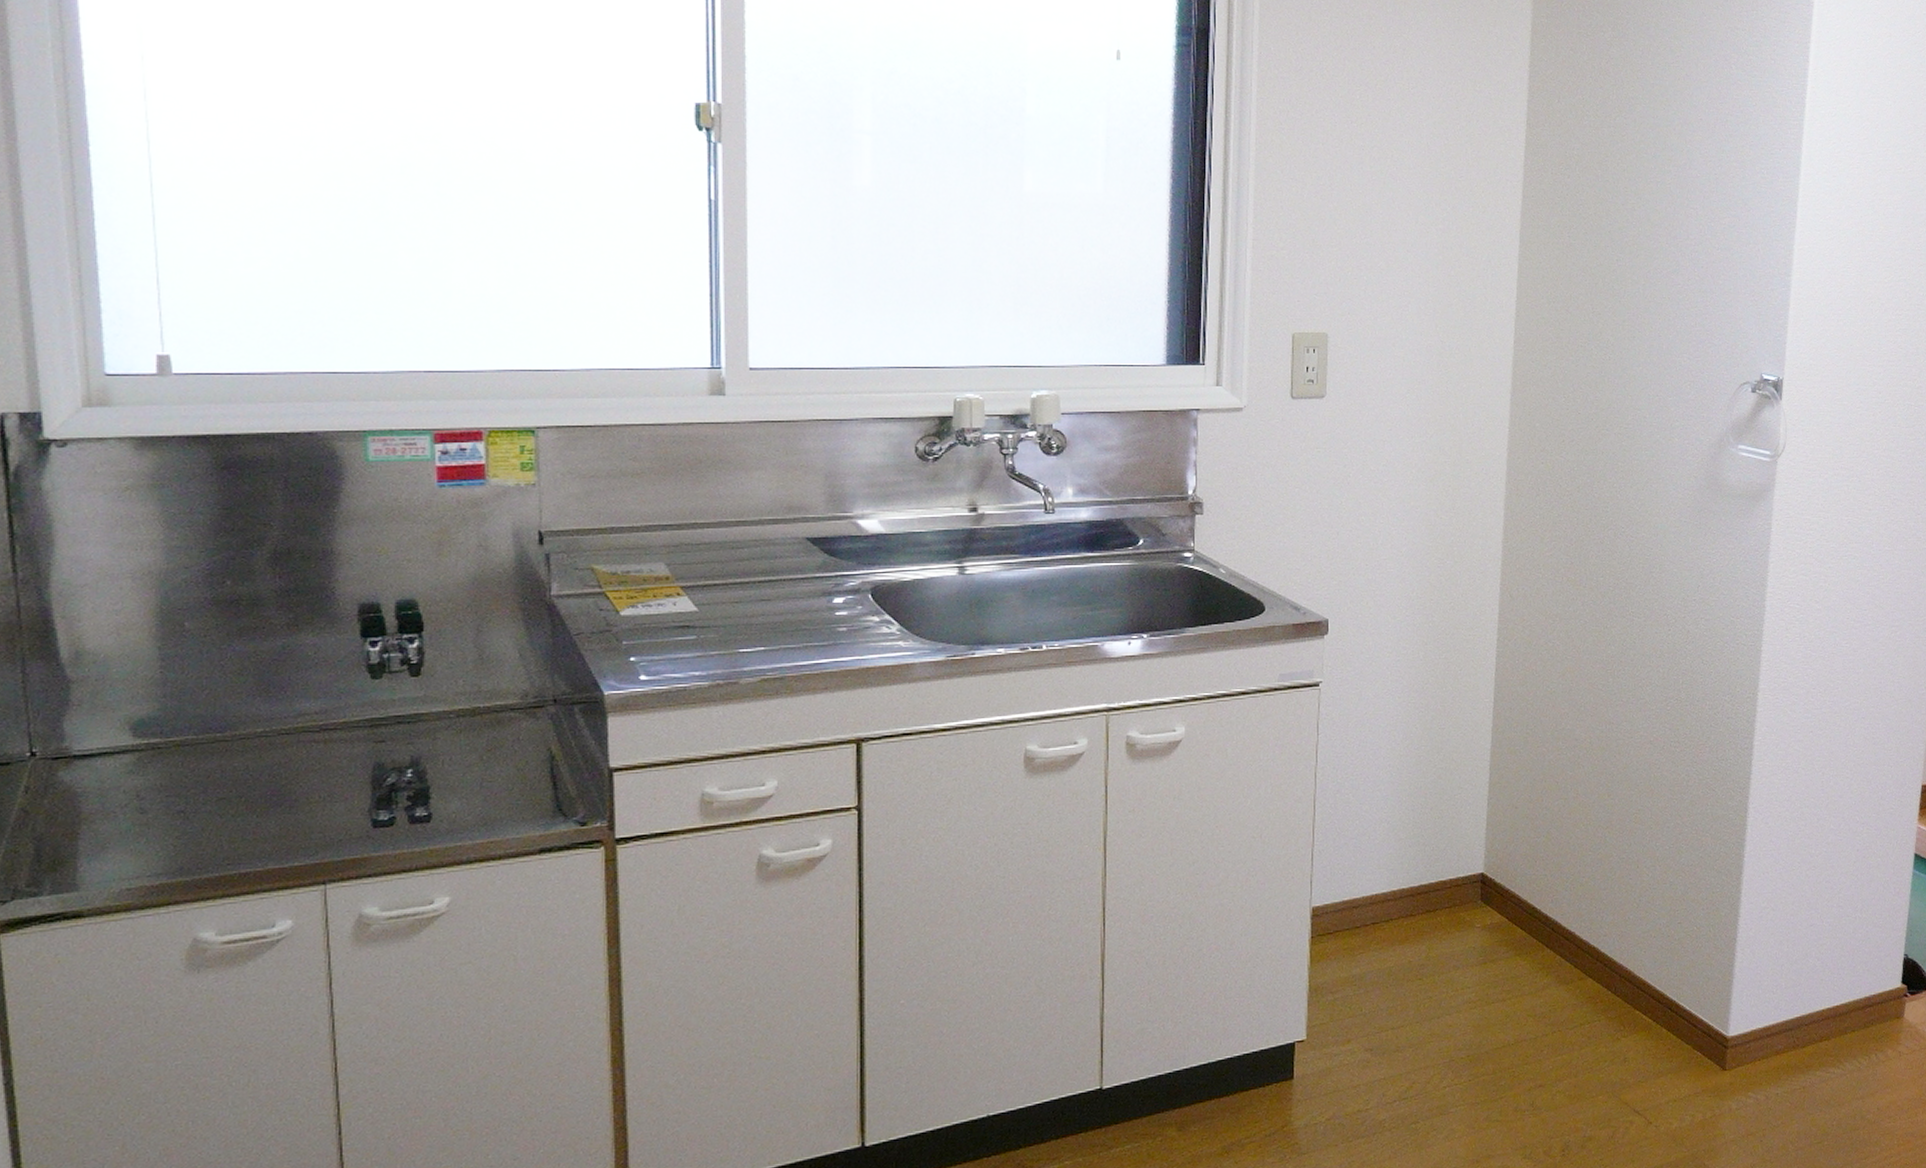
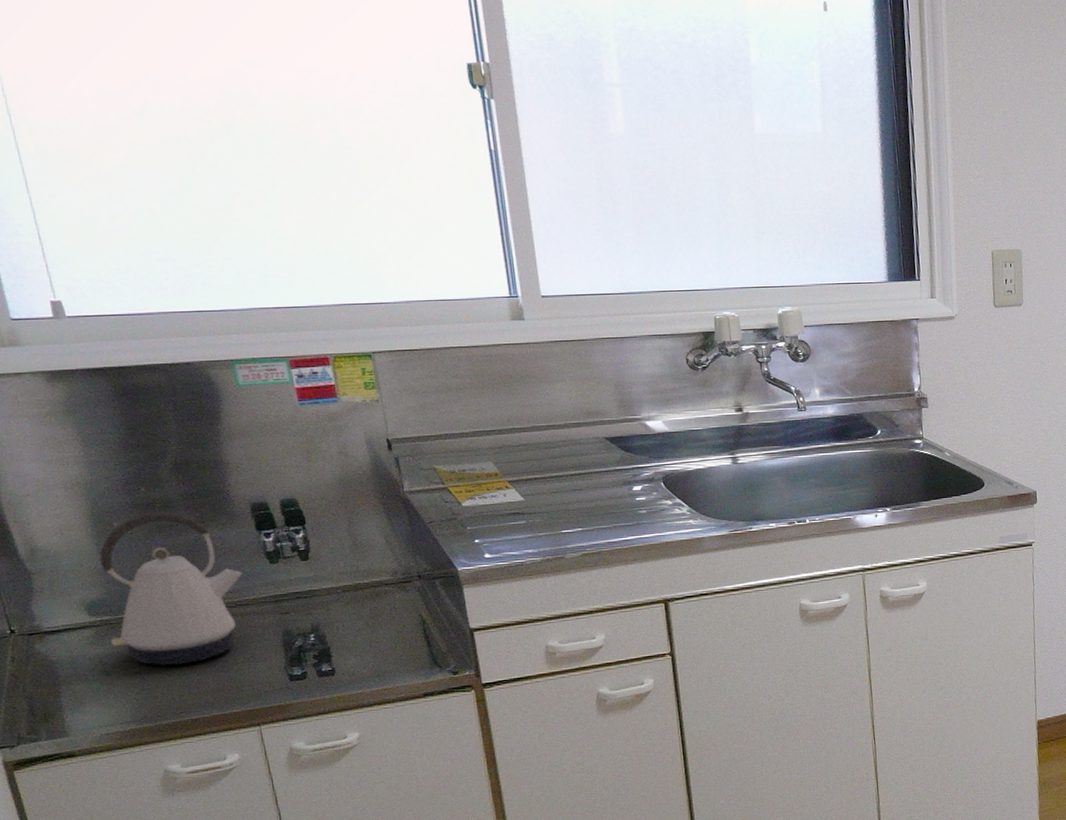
kettle: none [155,610,335,803] -> present [99,511,242,666]

